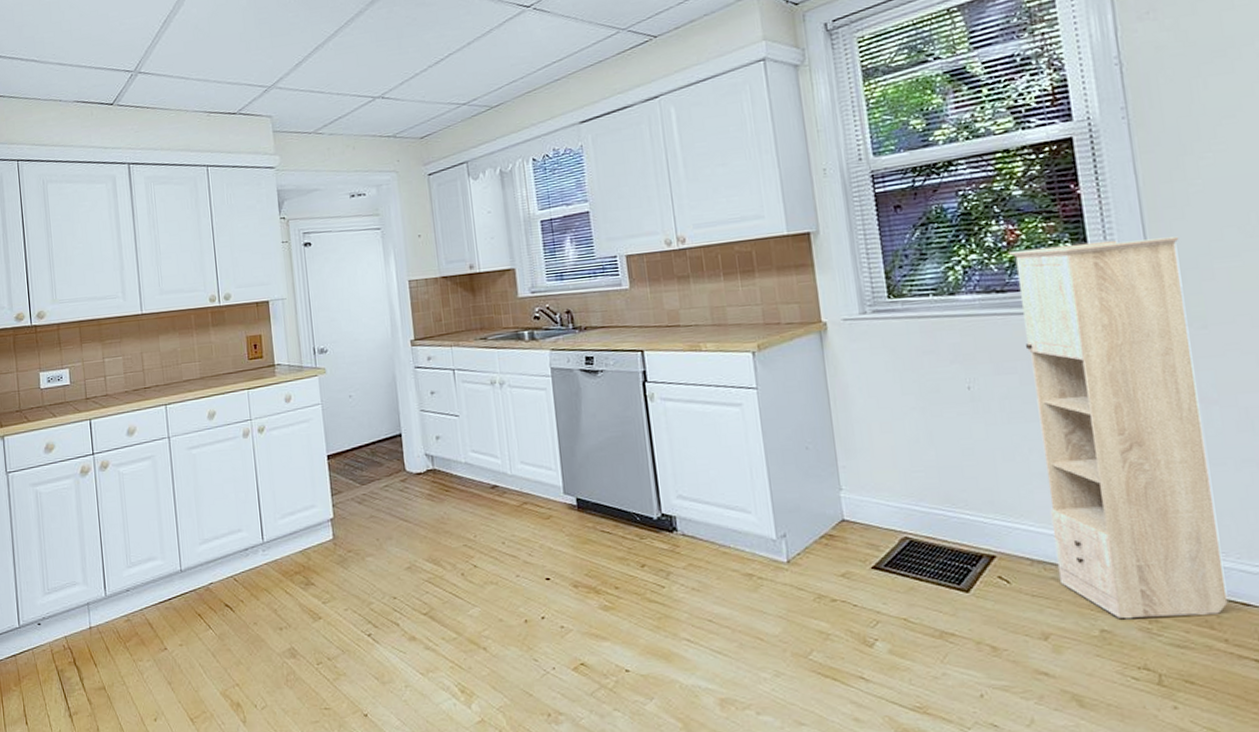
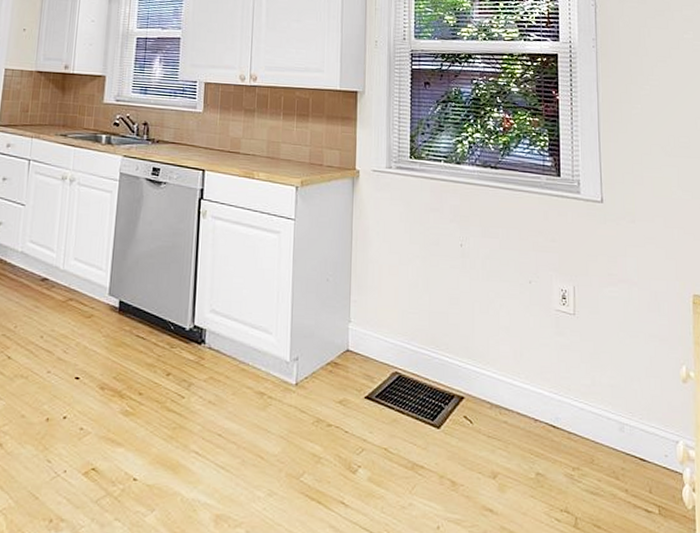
storage cabinet: present [1007,236,1228,619] -> none [503,135,630,466]

